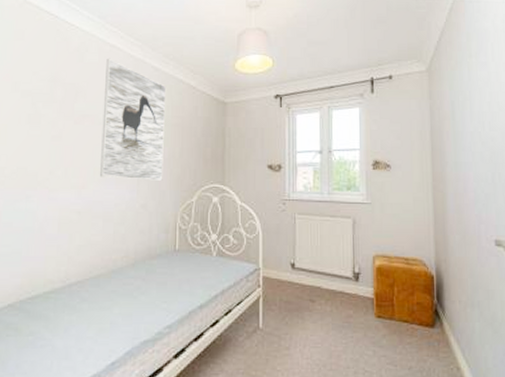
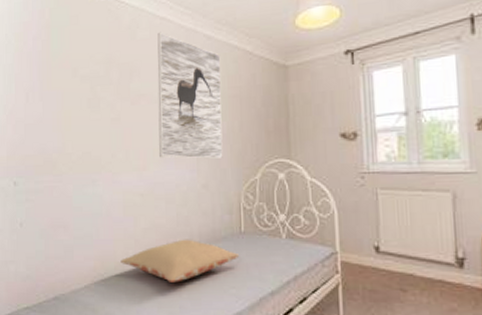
pillow: none [51,256,173,299] -> present [120,239,240,282]

